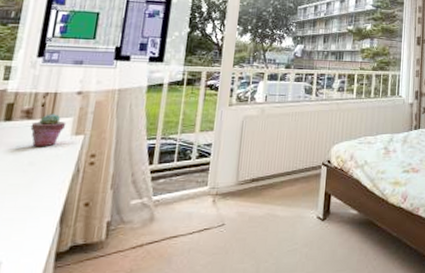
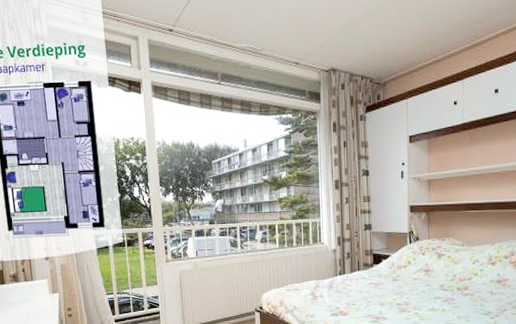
potted succulent: present [30,114,67,147] -> none [19,277,44,304]

